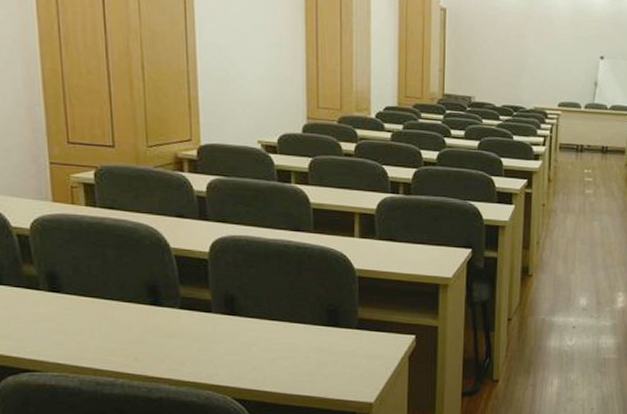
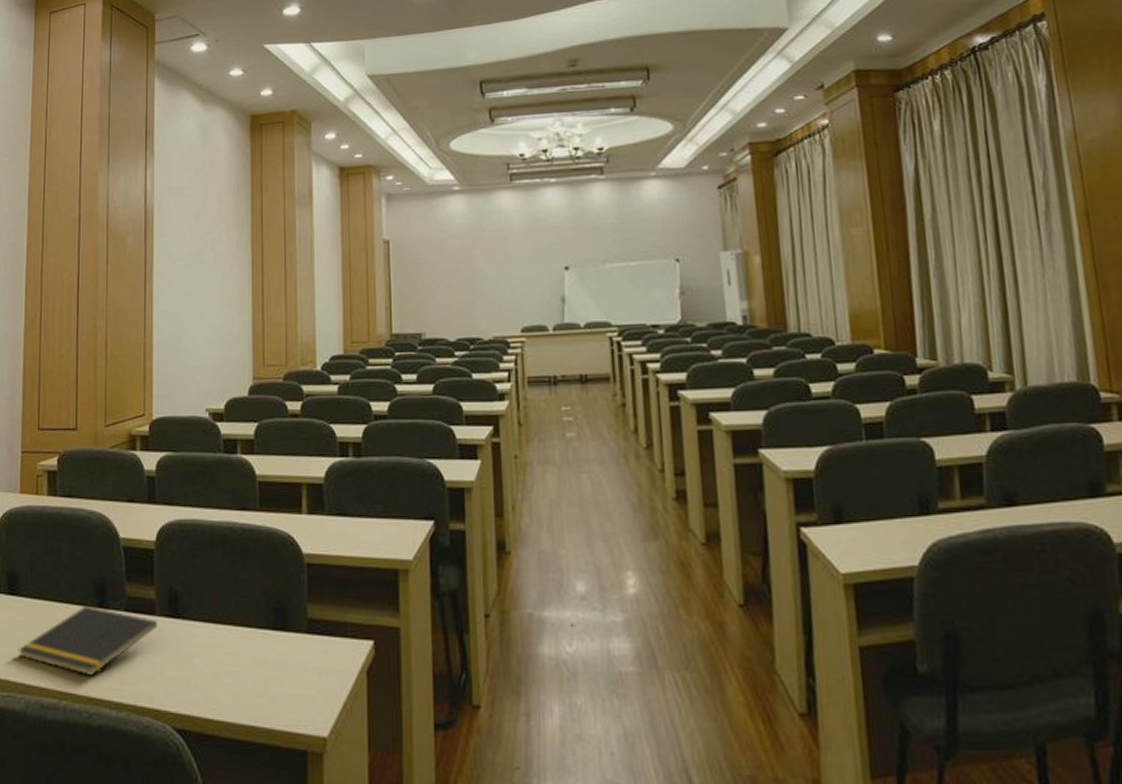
notepad: none [66,303,215,359] -> present [18,605,158,676]

